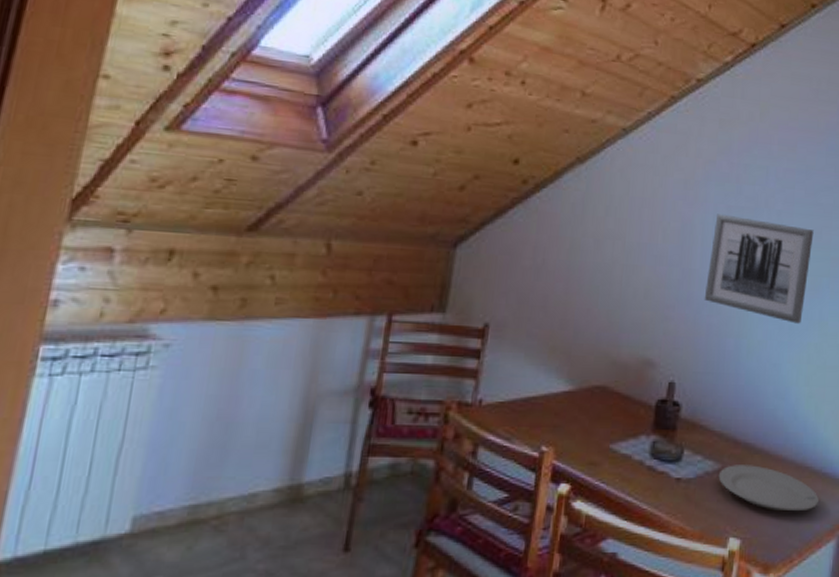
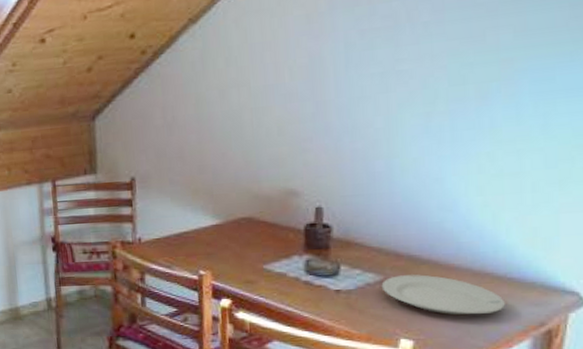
wall art: present [704,213,814,324] -> none [344,34,474,136]

